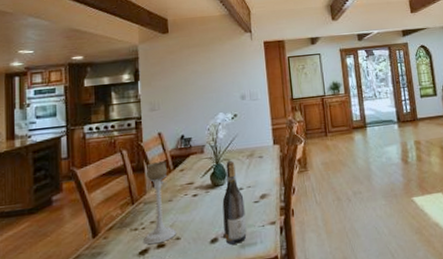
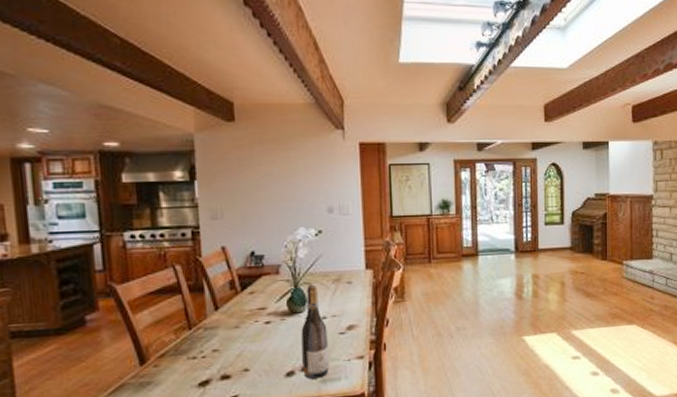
candle holder: present [144,161,177,245] -> none [204,281,245,376]

